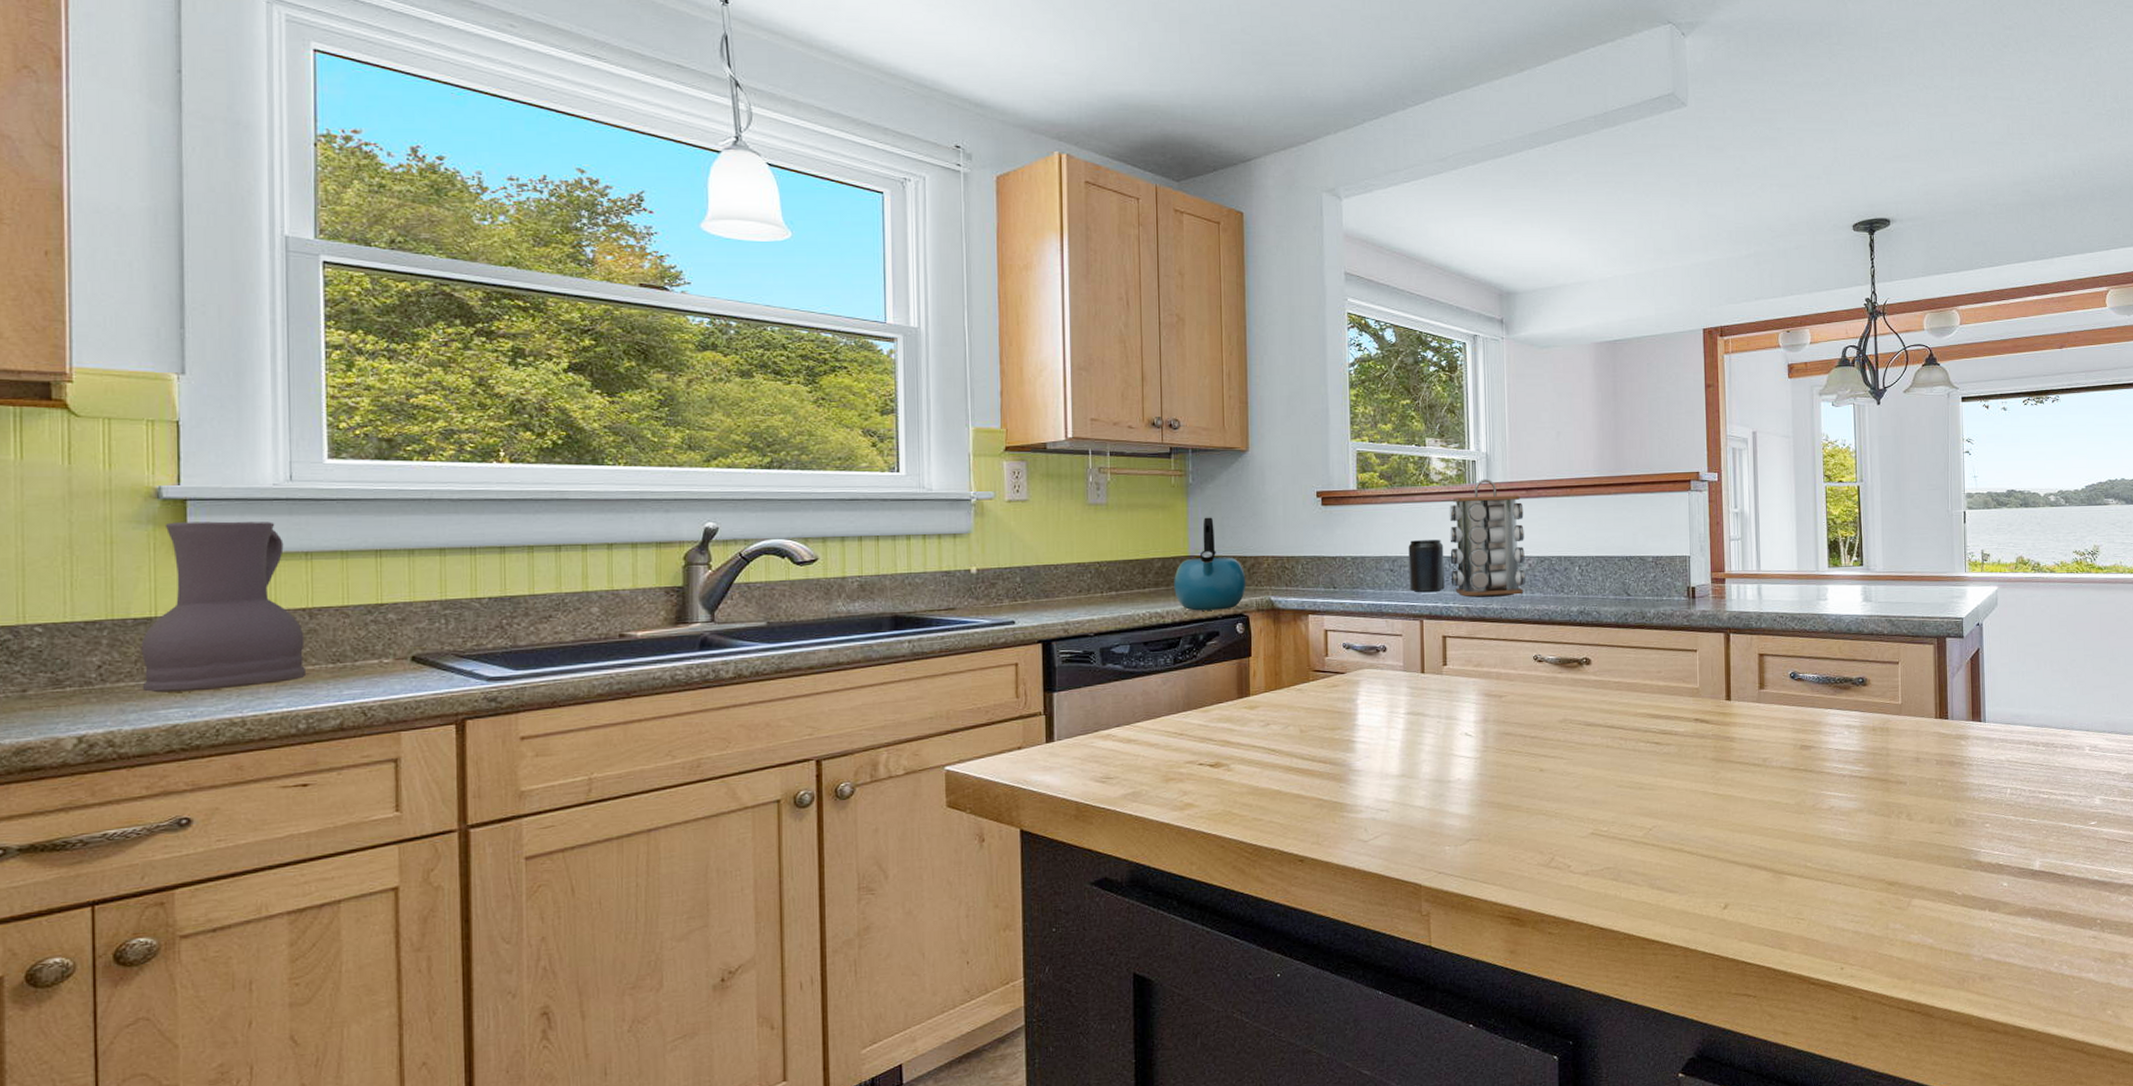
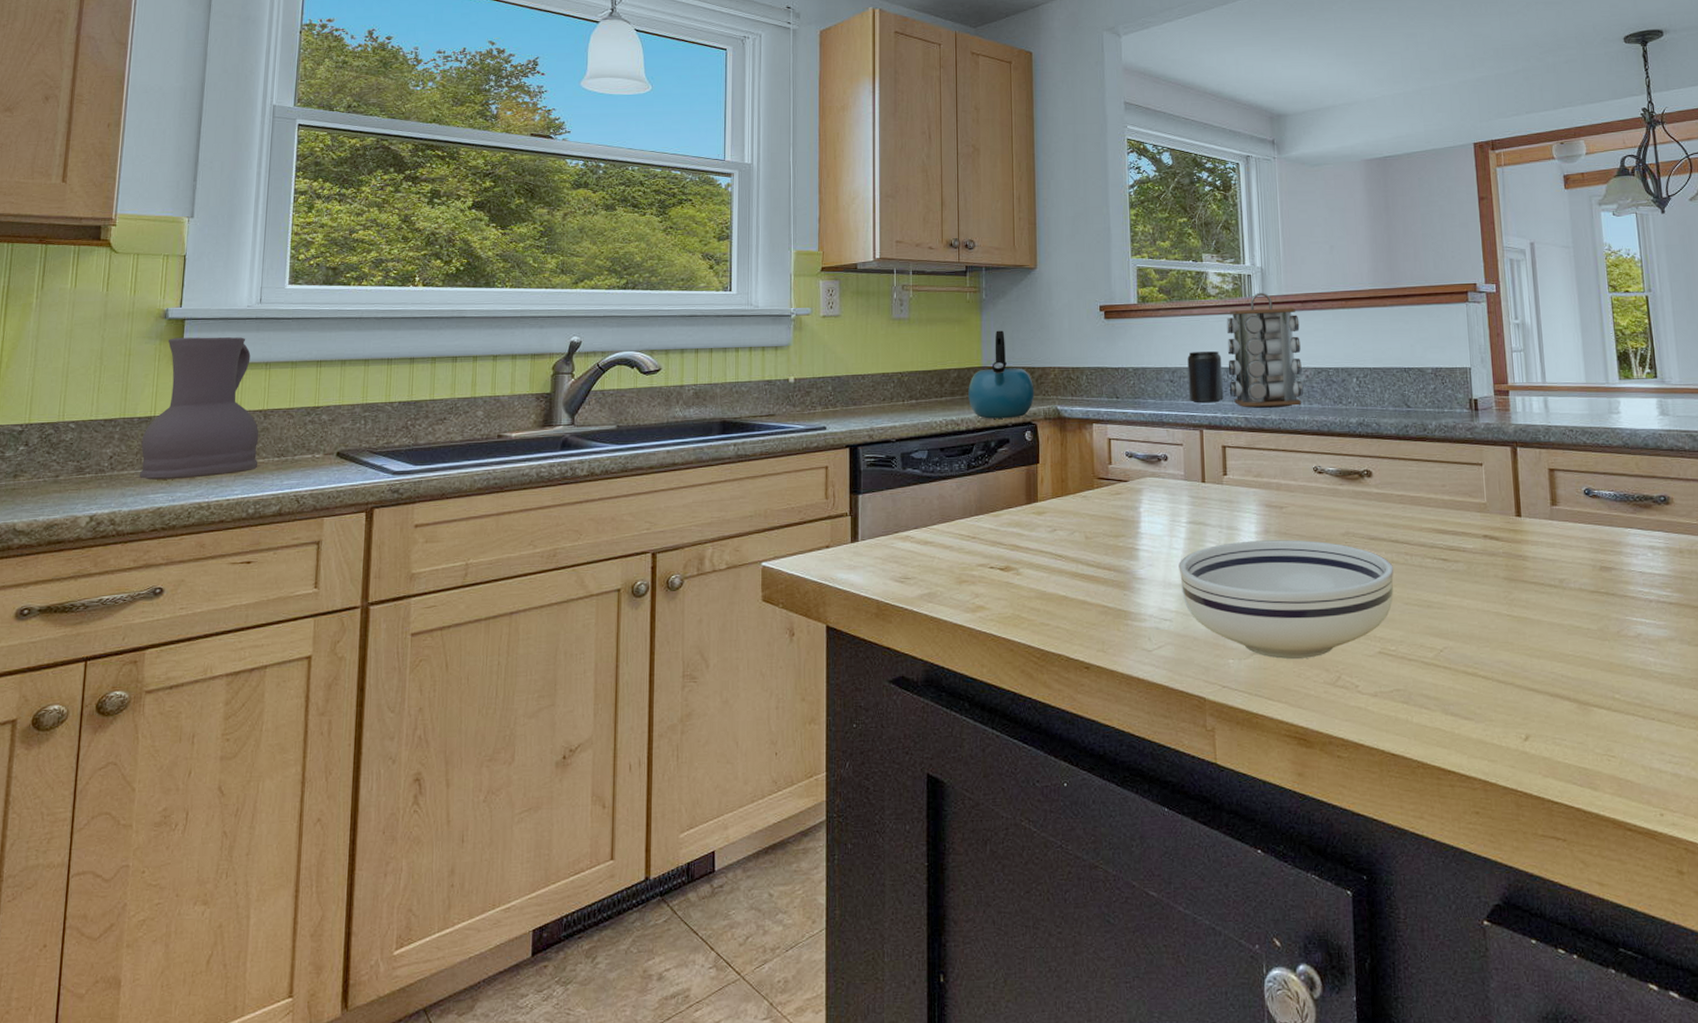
bowl: none [1396,728,1609,844] -> present [1178,540,1394,659]

